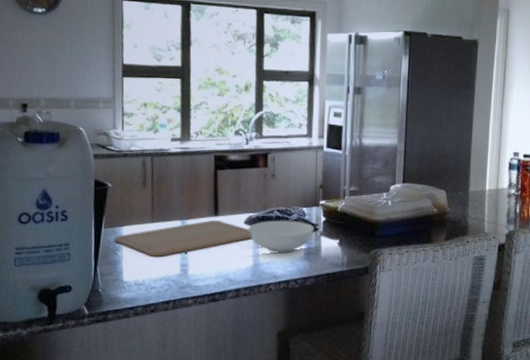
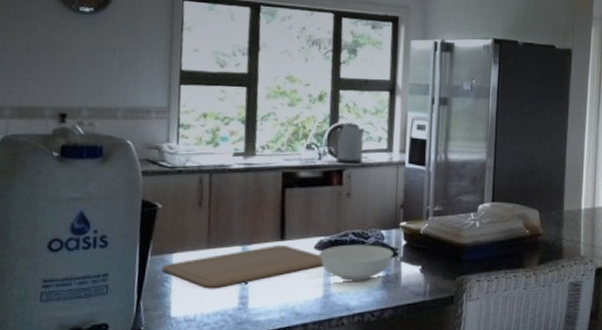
kettle: none [252,111,286,149] -> present [326,123,364,165]

